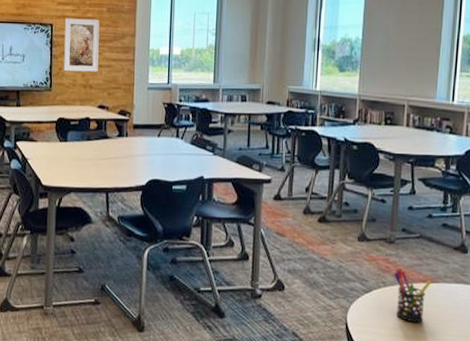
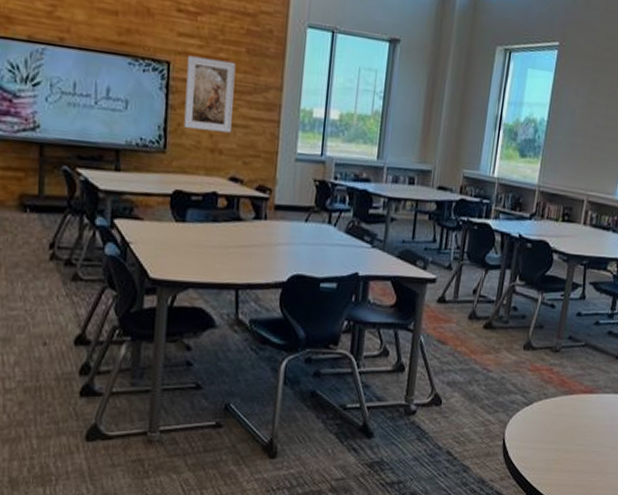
pen holder: present [394,269,432,323] -> none [554,379,592,436]

